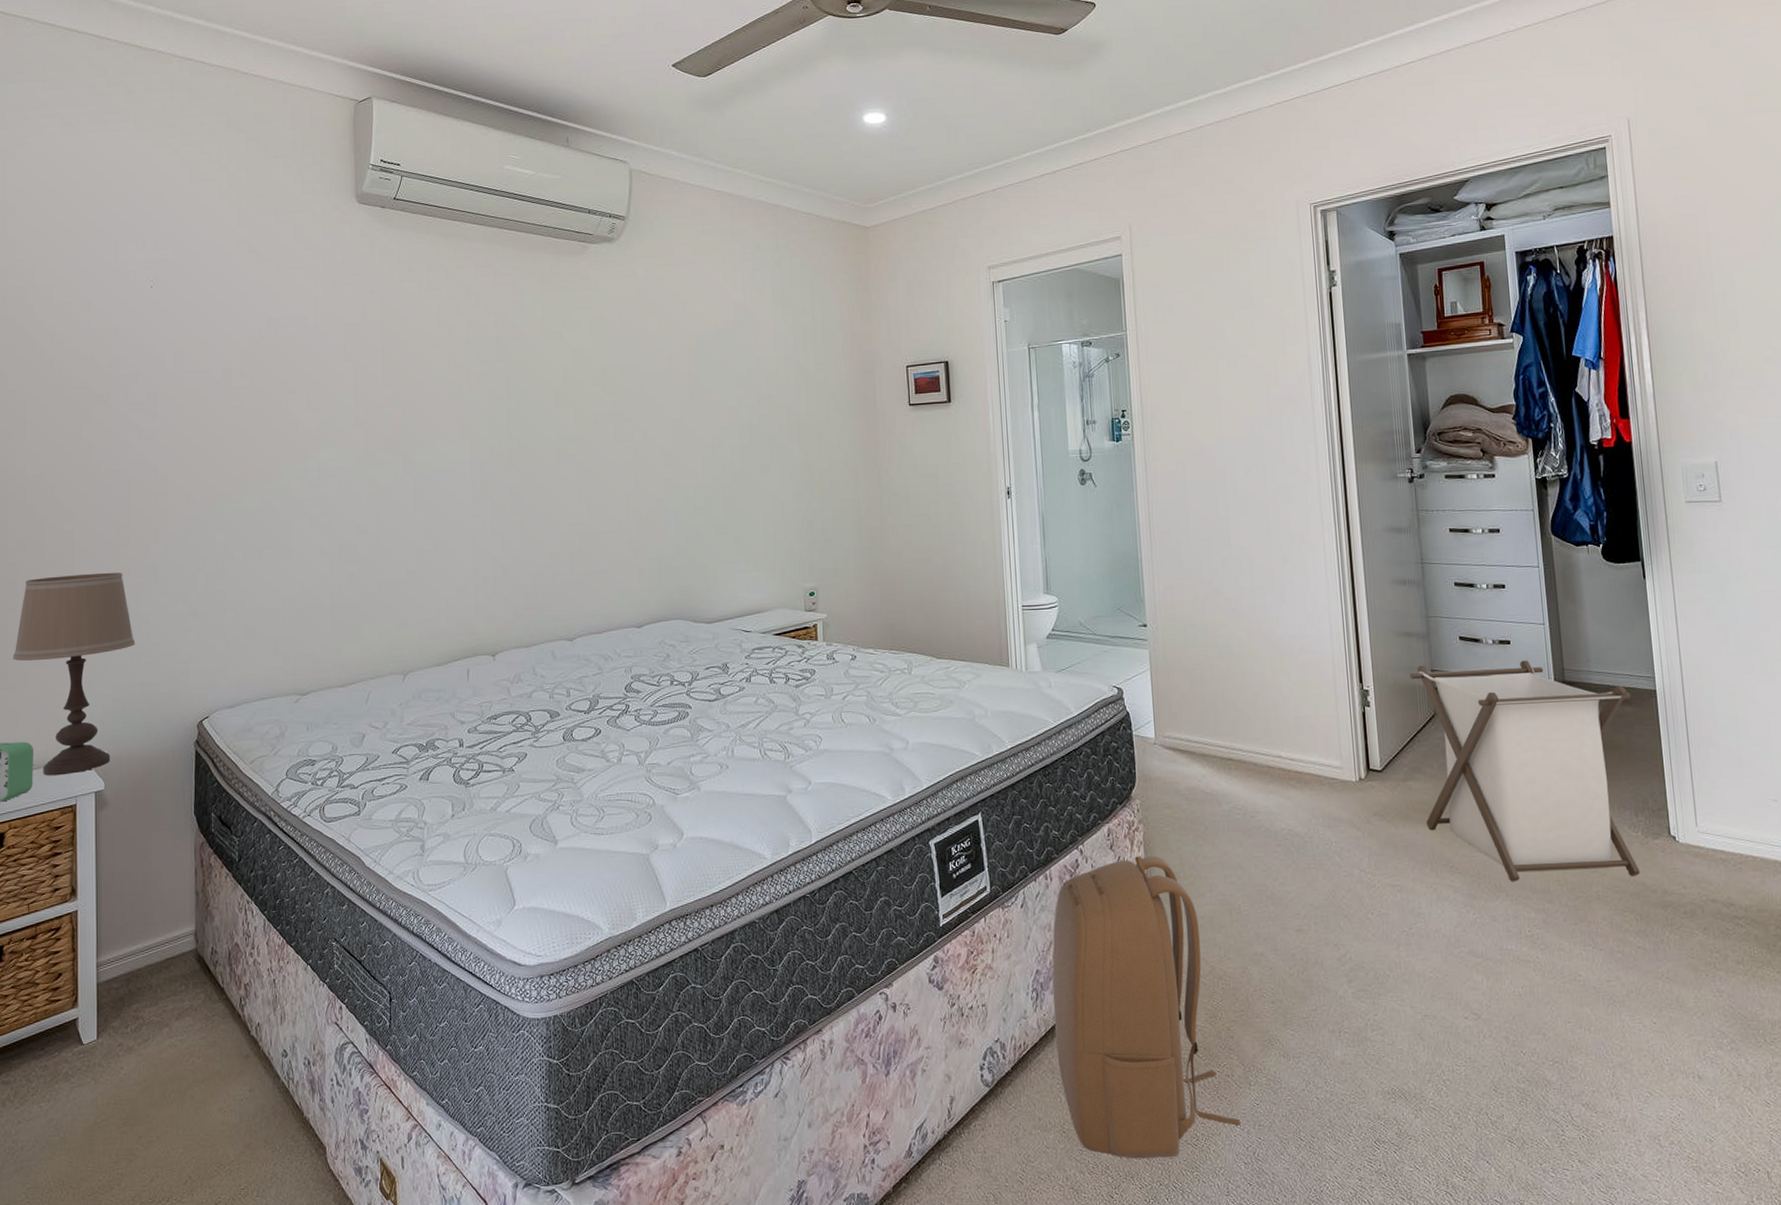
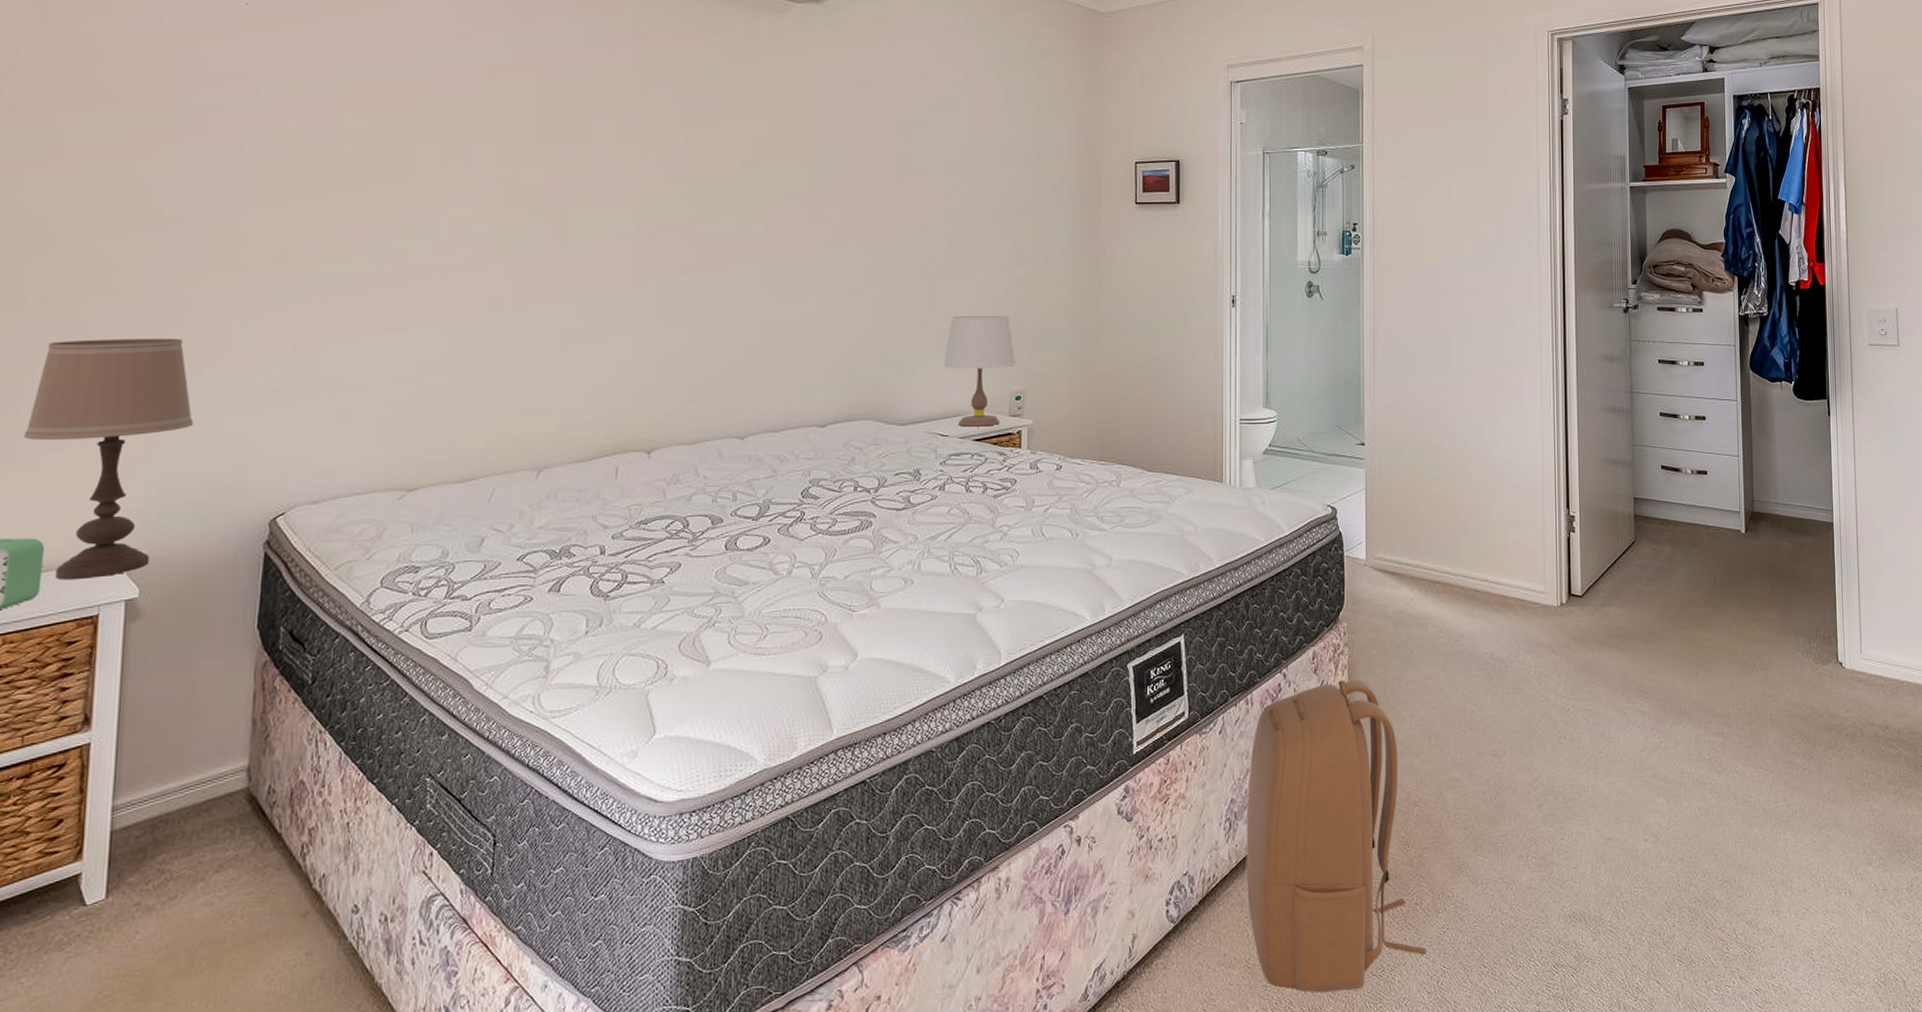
table lamp: none [742,518,807,623] -> present [943,316,1015,427]
laundry basket: present [1409,660,1640,881] -> none [1613,490,1811,705]

